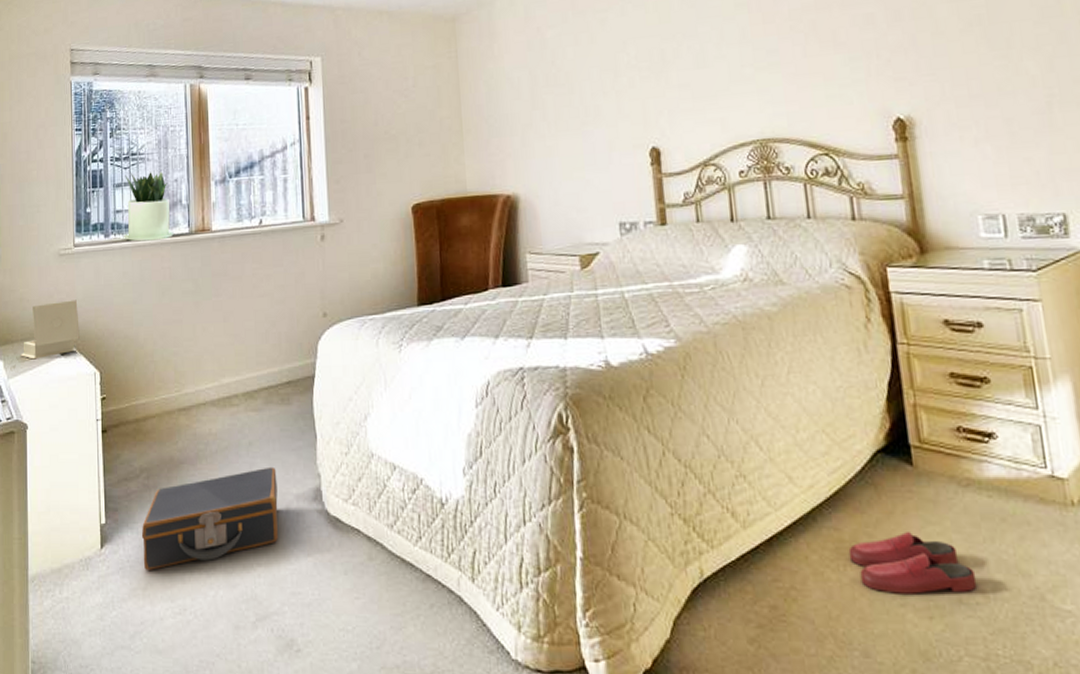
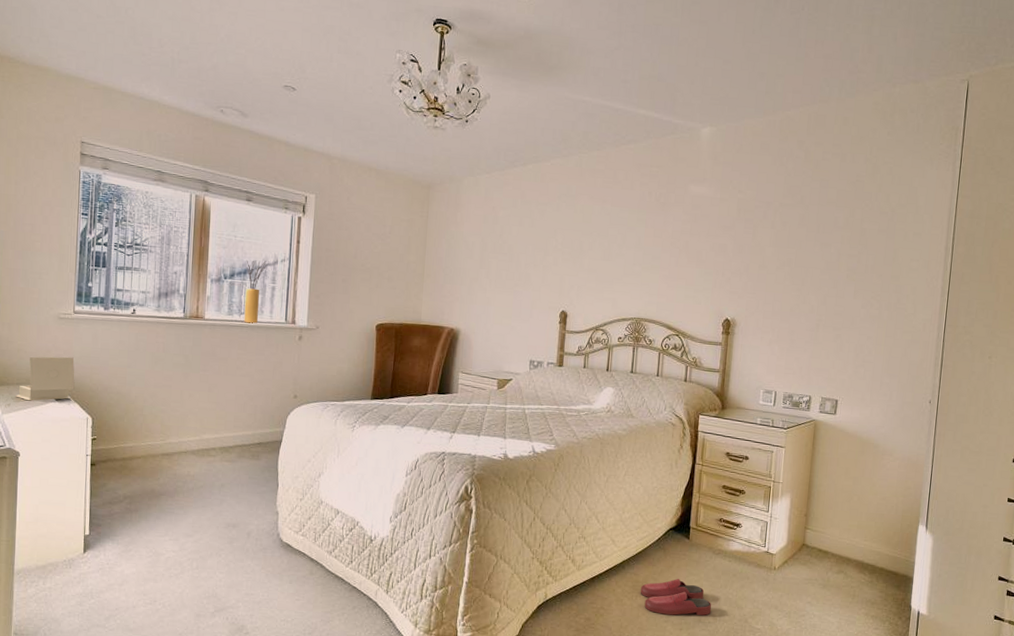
planter: present [123,171,174,242] -> none [122,259,170,320]
suitcase: present [141,466,278,570] -> none [121,503,243,572]
vase: none [251,148,277,229] -> present [244,260,269,324]

